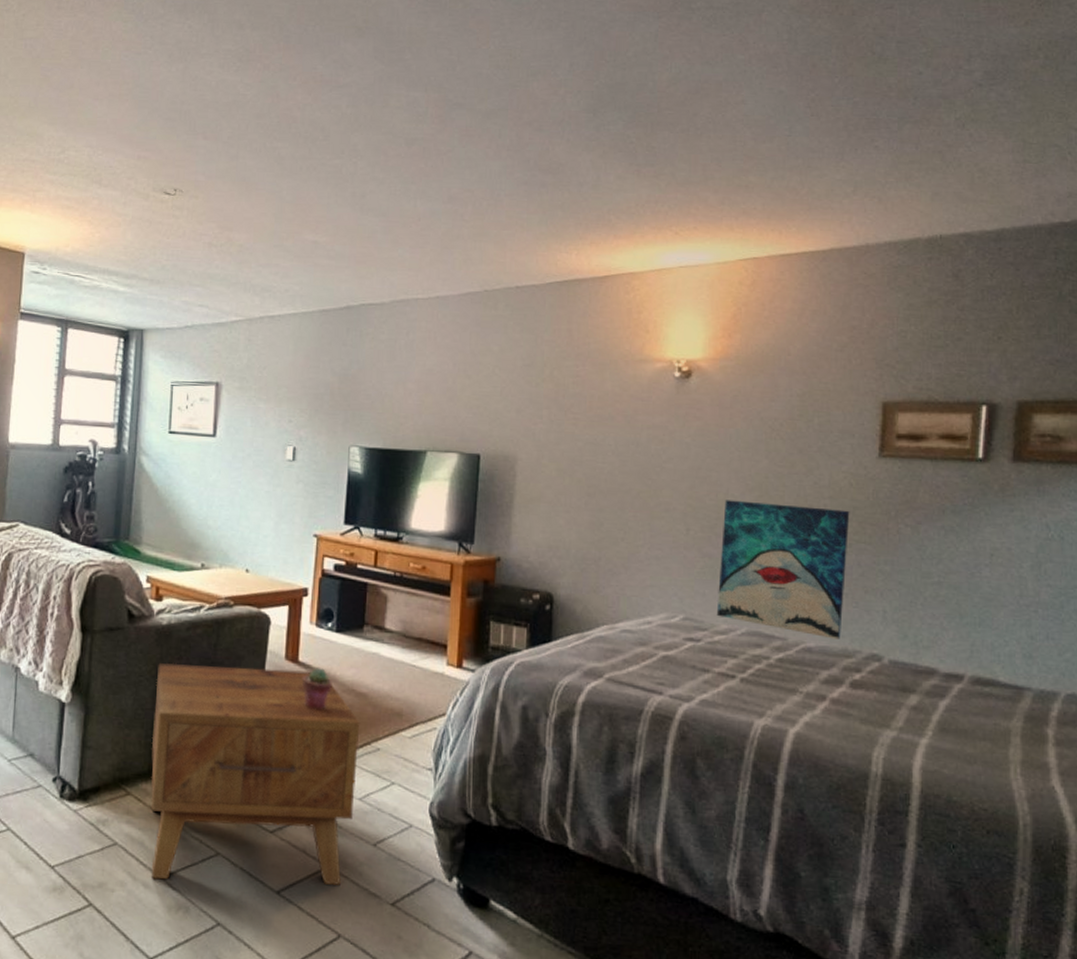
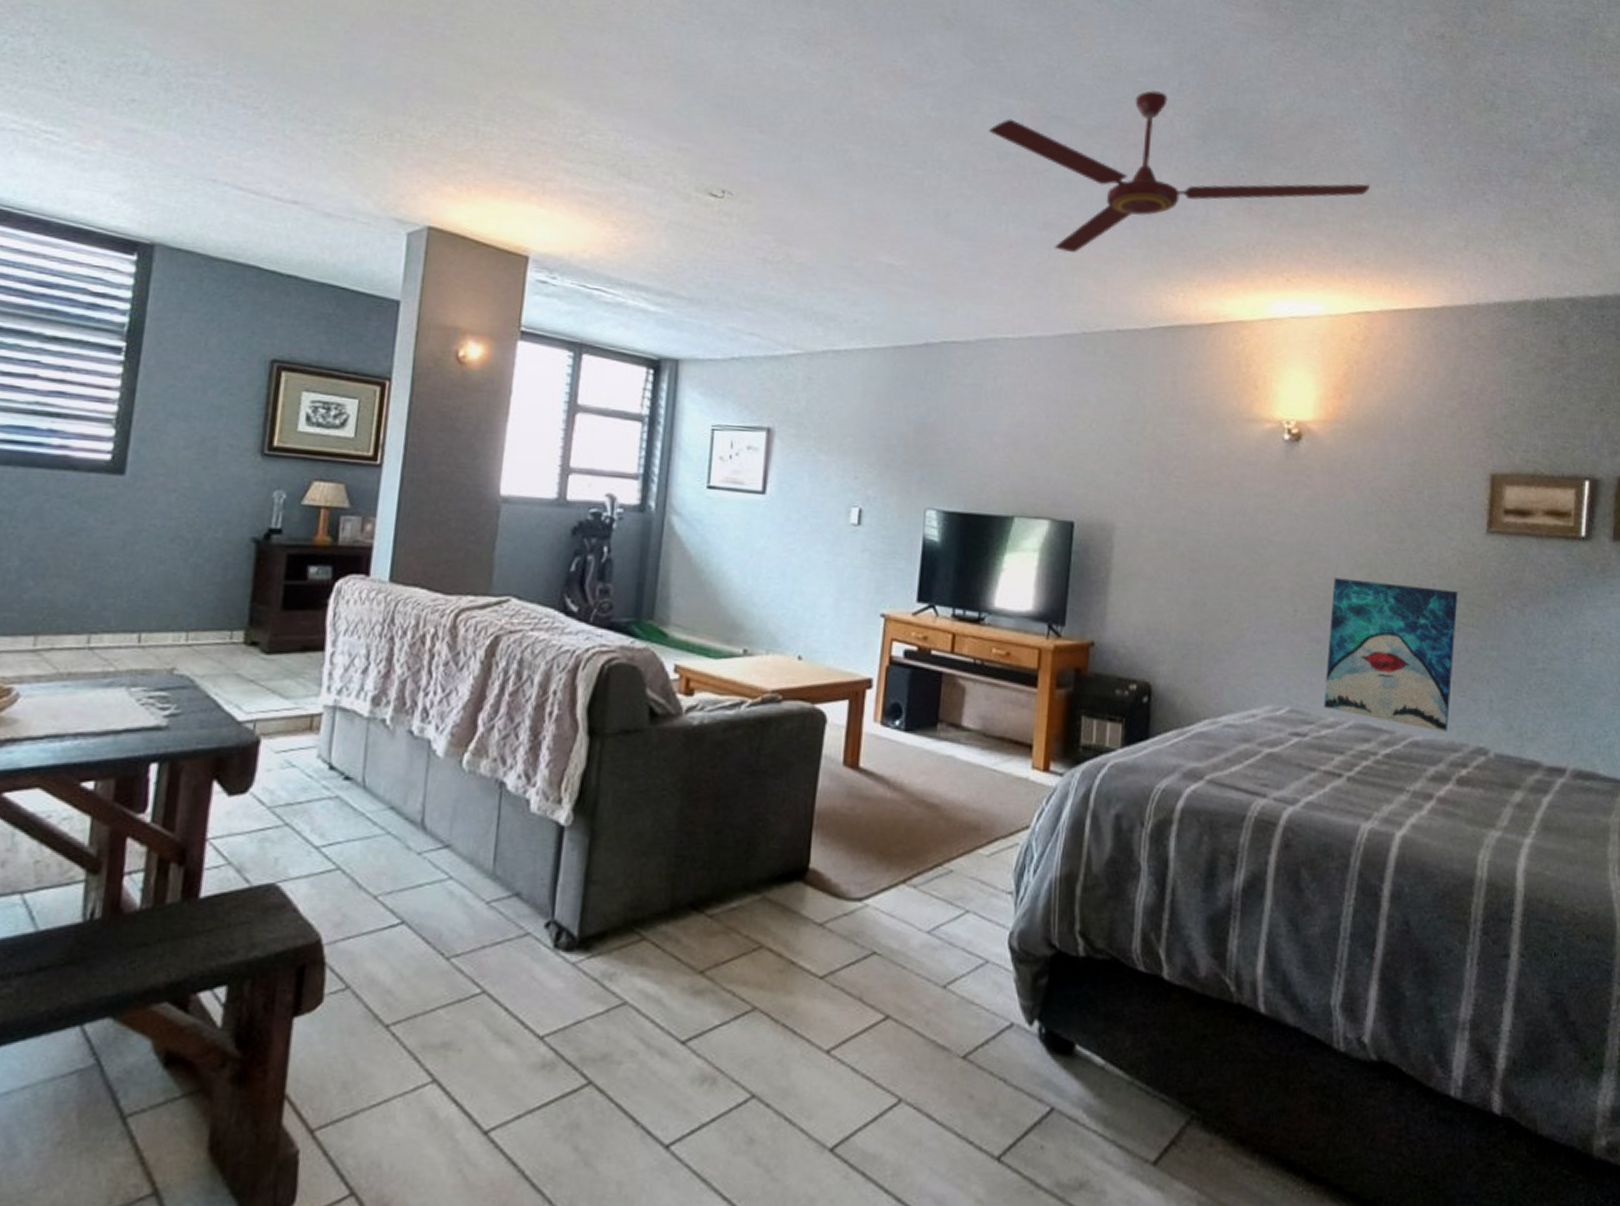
side table: present [151,663,360,885] -> none [669,772,931,1045]
potted succulent: present [302,668,332,710] -> none [863,775,899,826]
ceiling fan: none [397,73,756,222] -> present [988,90,1370,253]

